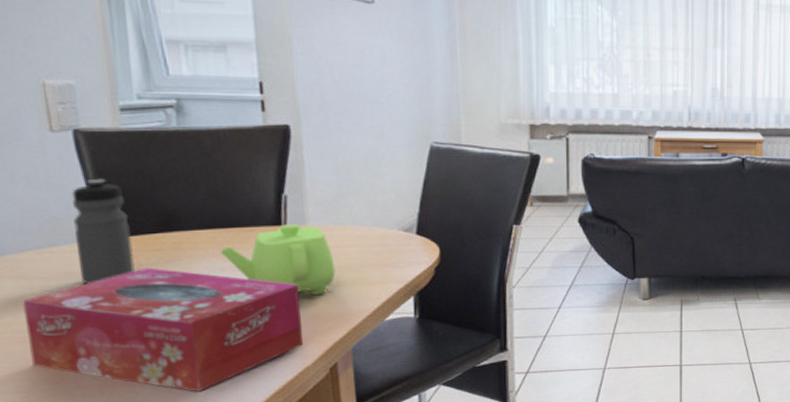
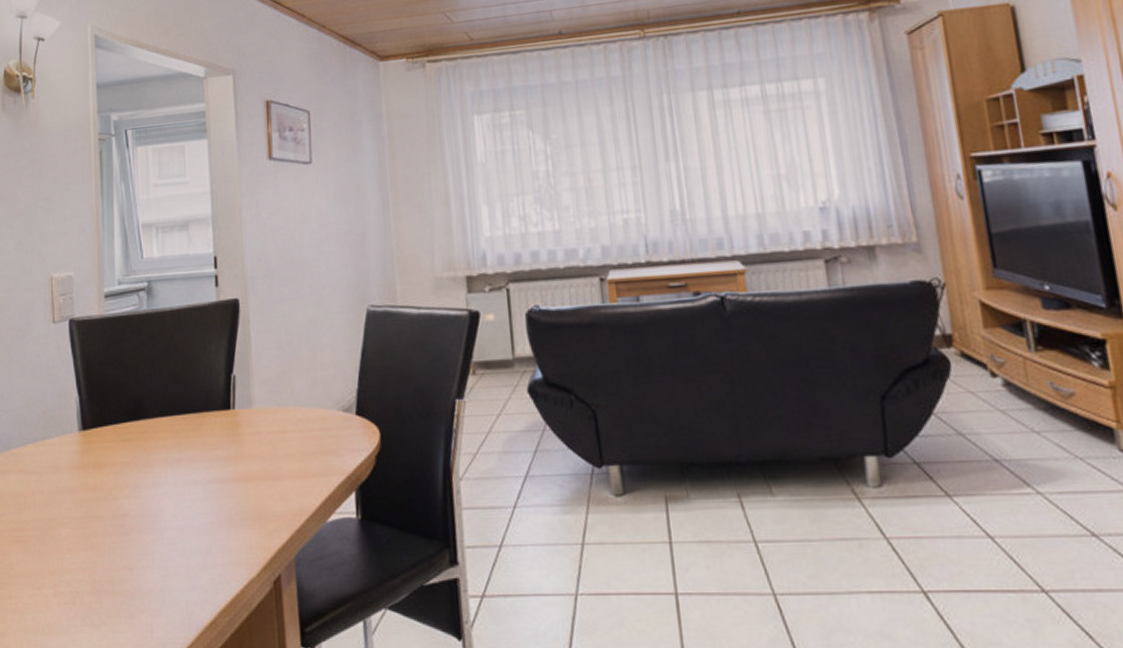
tissue box: present [23,267,303,392] -> none [21,460,248,606]
water bottle: present [72,178,135,285] -> none [64,366,107,479]
teapot: present [219,224,336,296] -> none [176,407,279,491]

